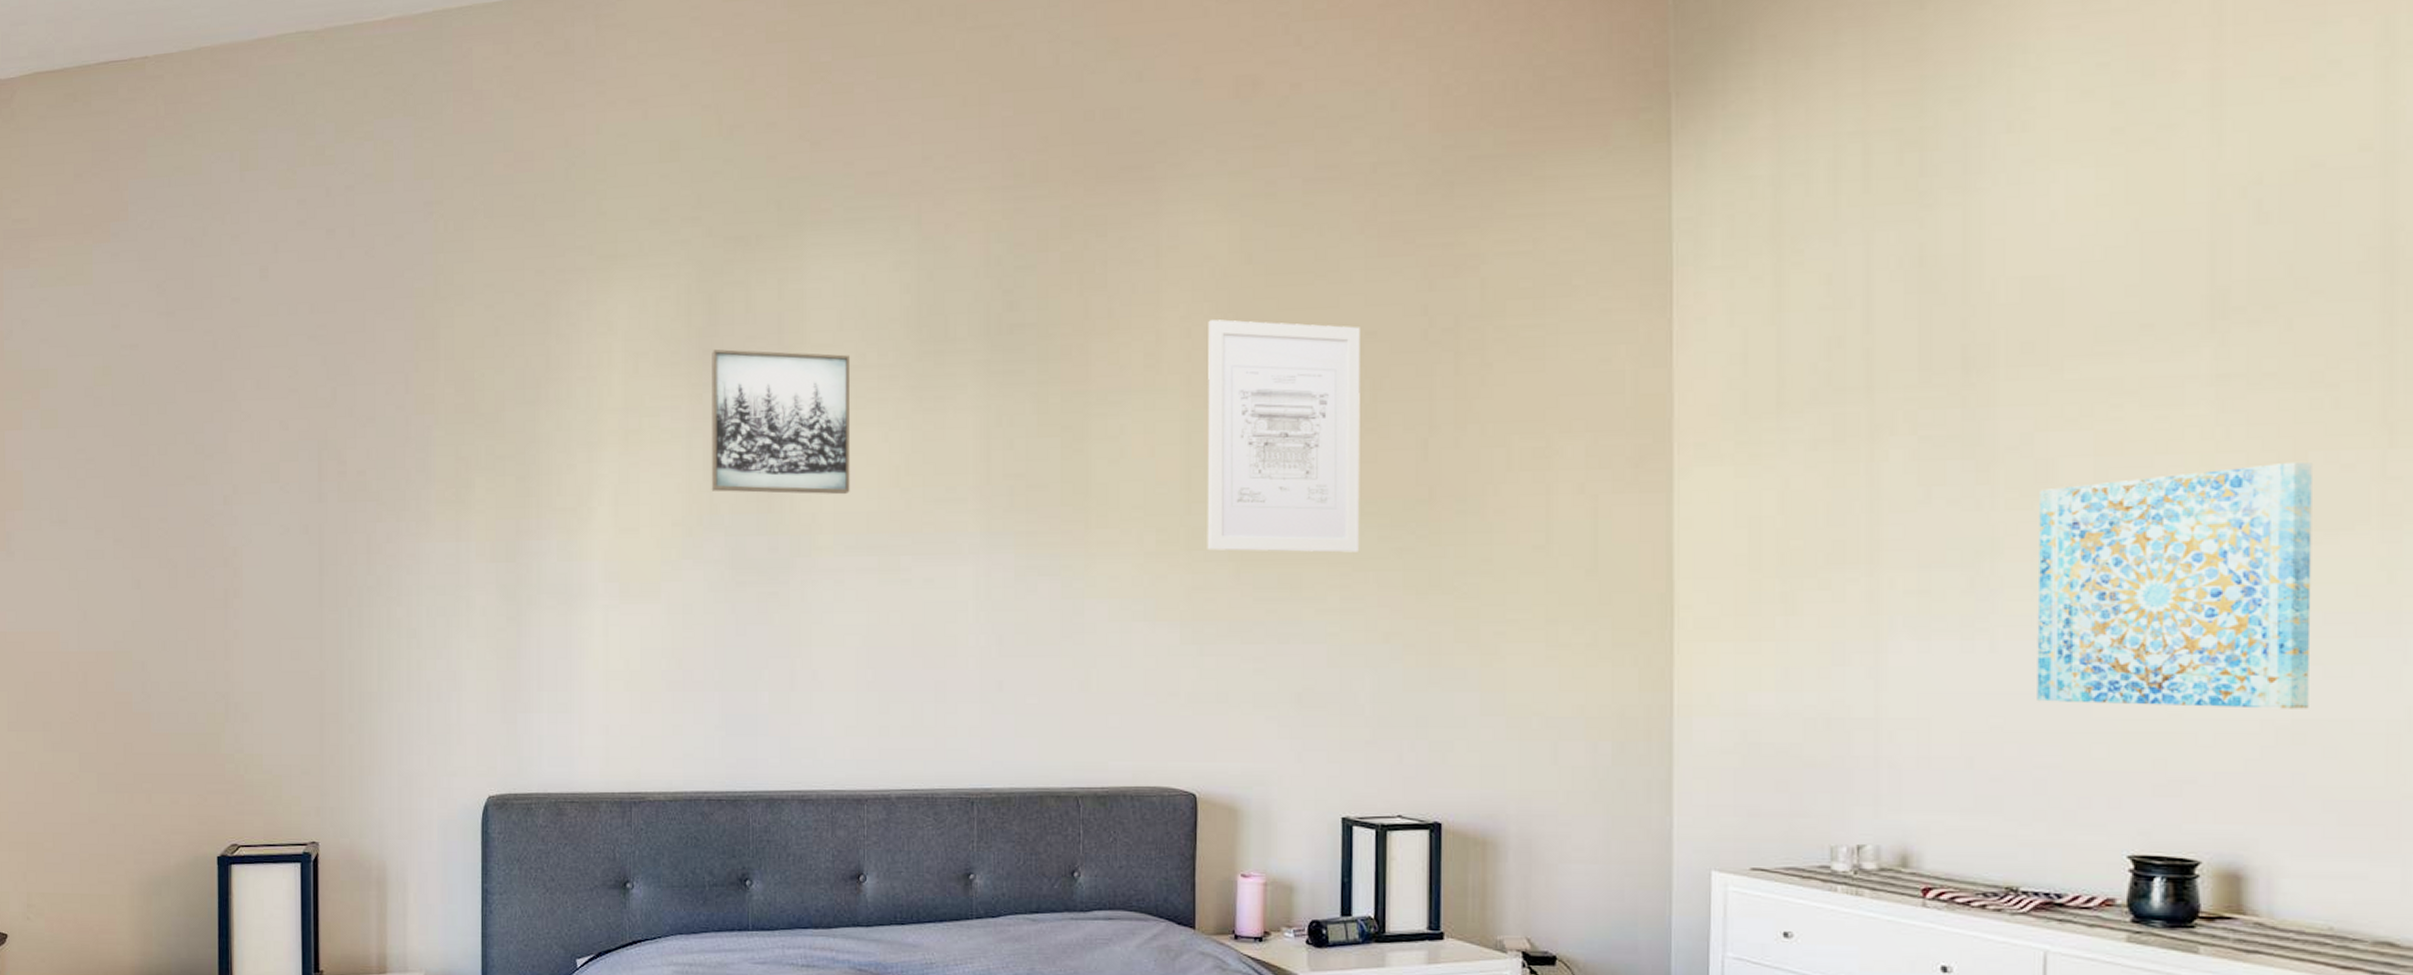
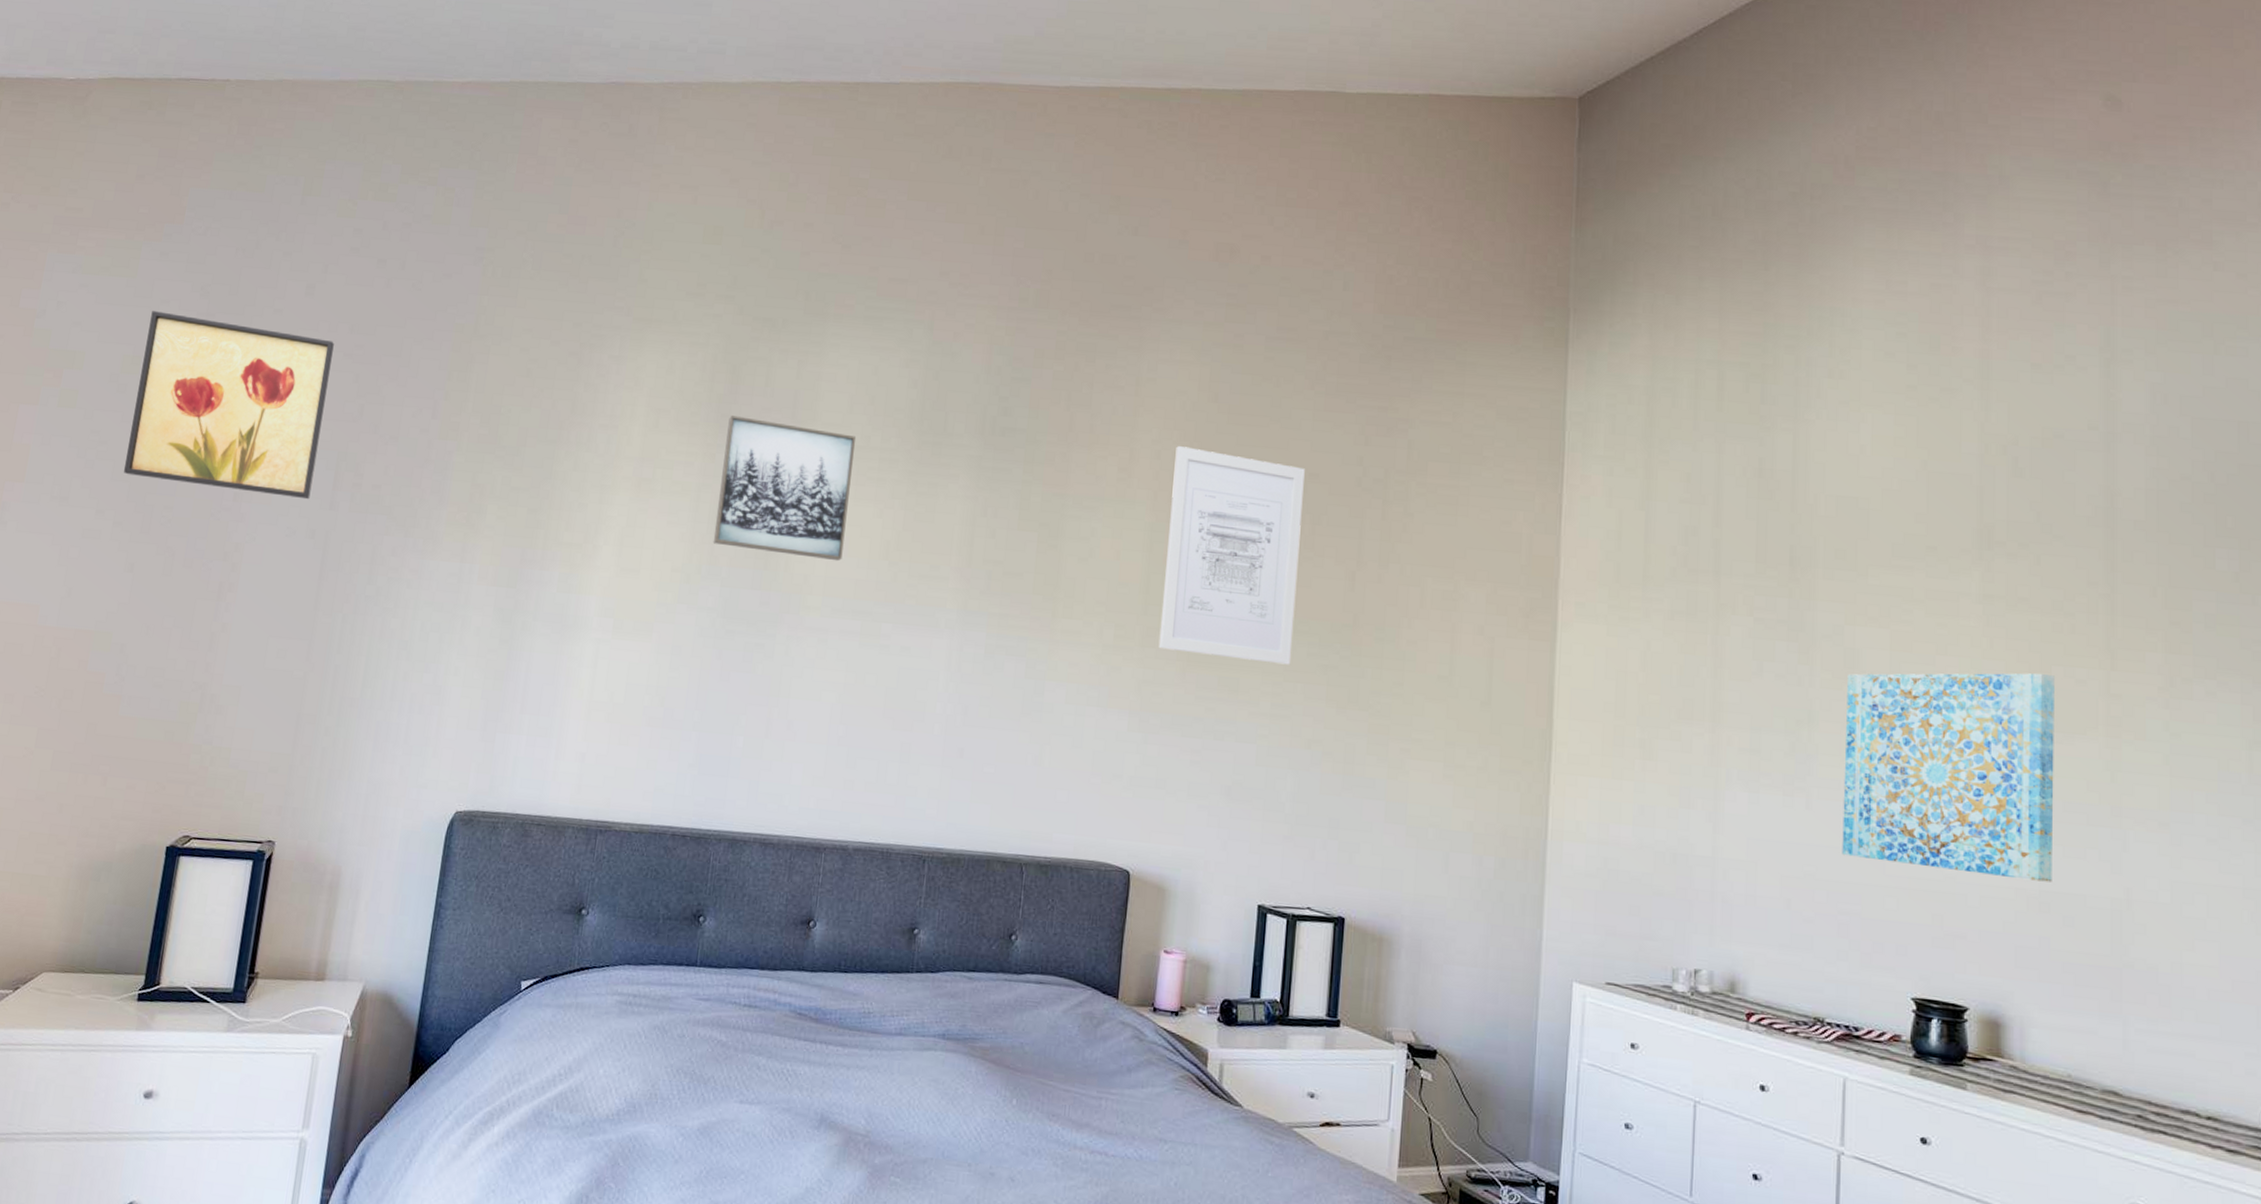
wall art: none [113,316,298,495] -> present [123,311,334,500]

